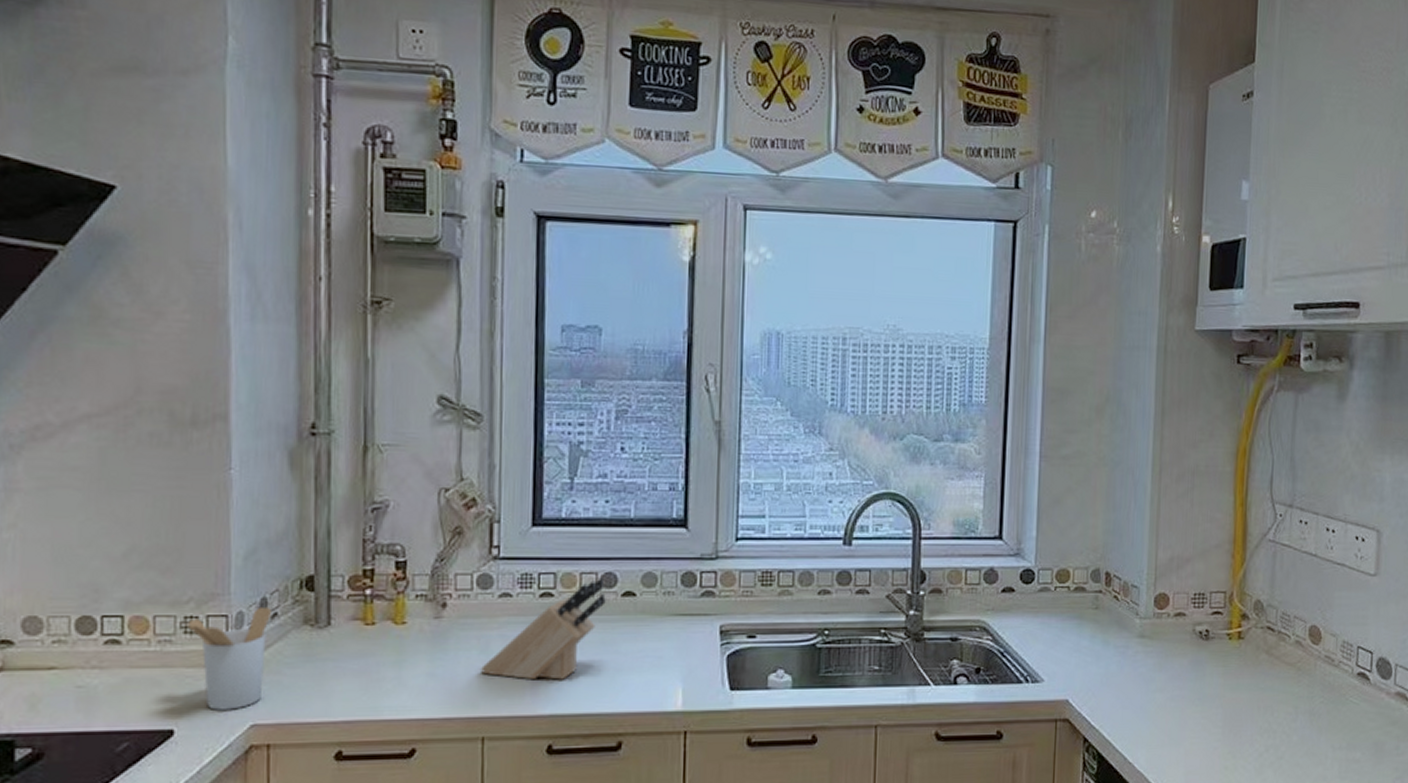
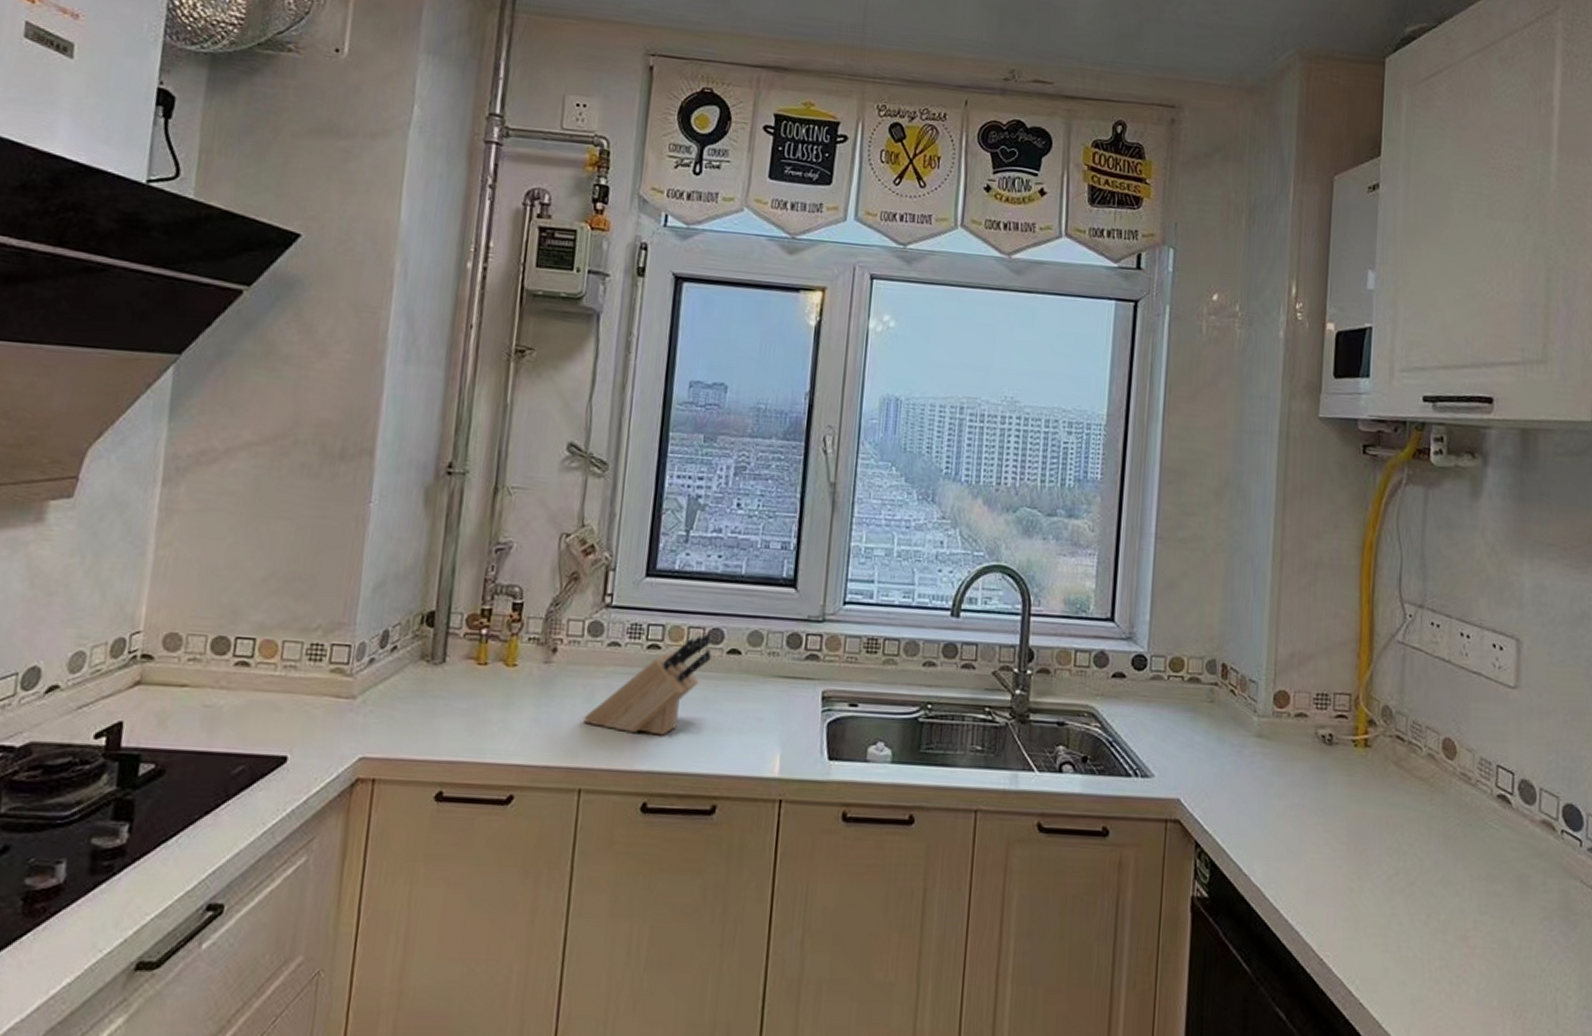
utensil holder: present [185,606,273,710] -> none [310,639,393,741]

